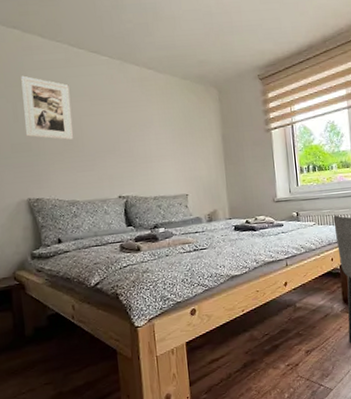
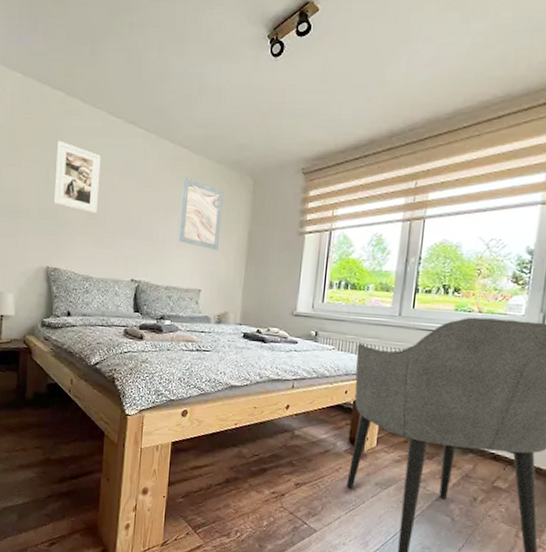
wall art: none [153,94,198,157] -> present [178,176,224,251]

